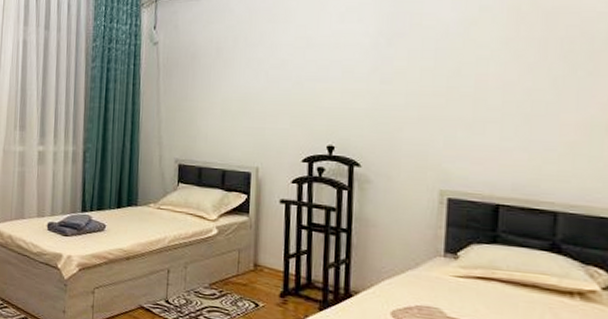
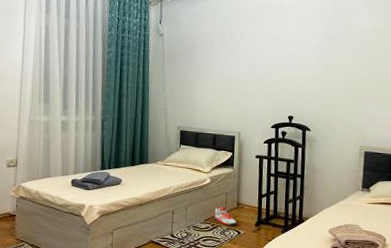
sneaker: none [222,266,254,294] -> present [214,206,237,225]

